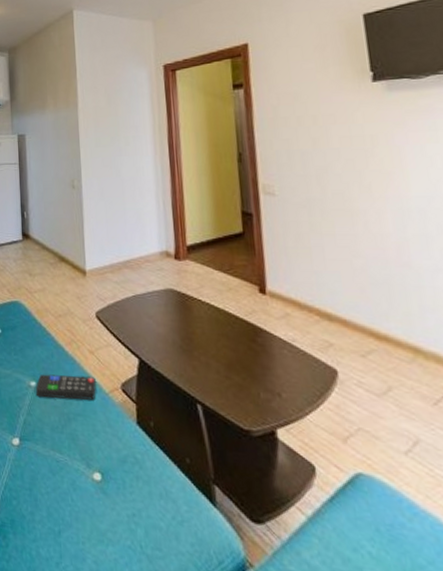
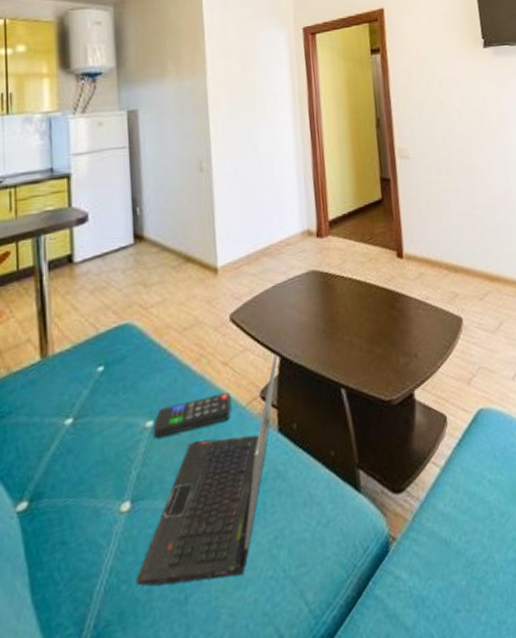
laptop computer: none [23,356,137,534] -> present [136,354,277,586]

